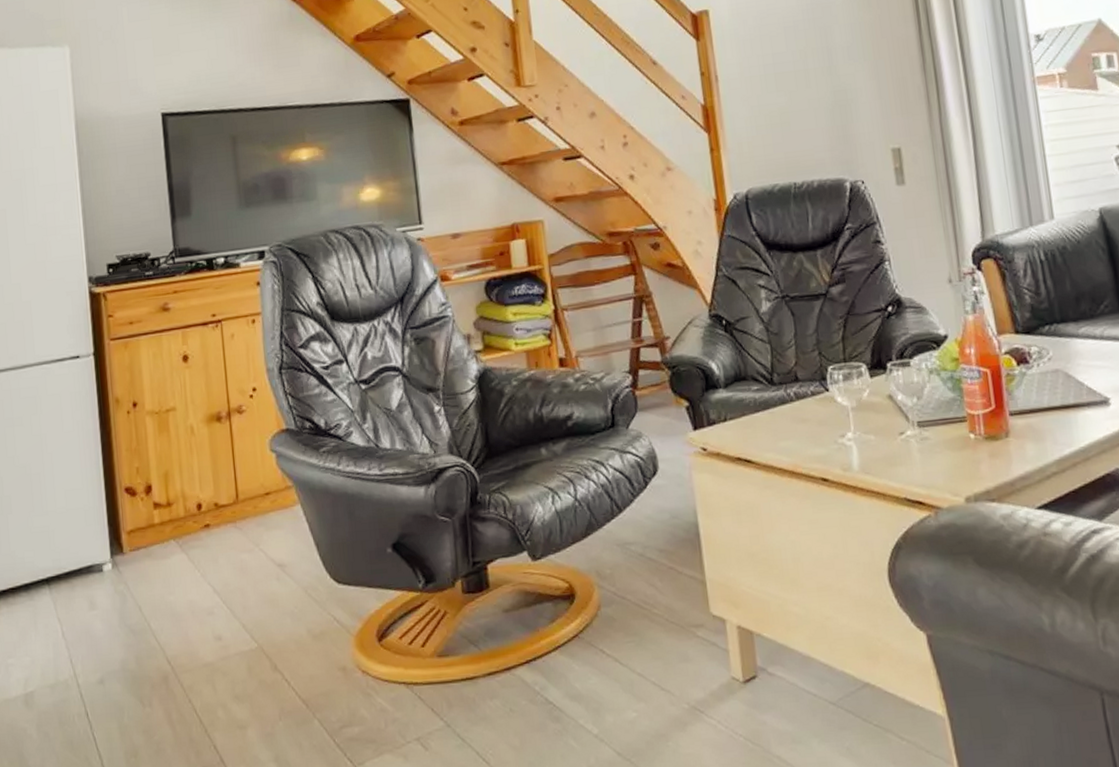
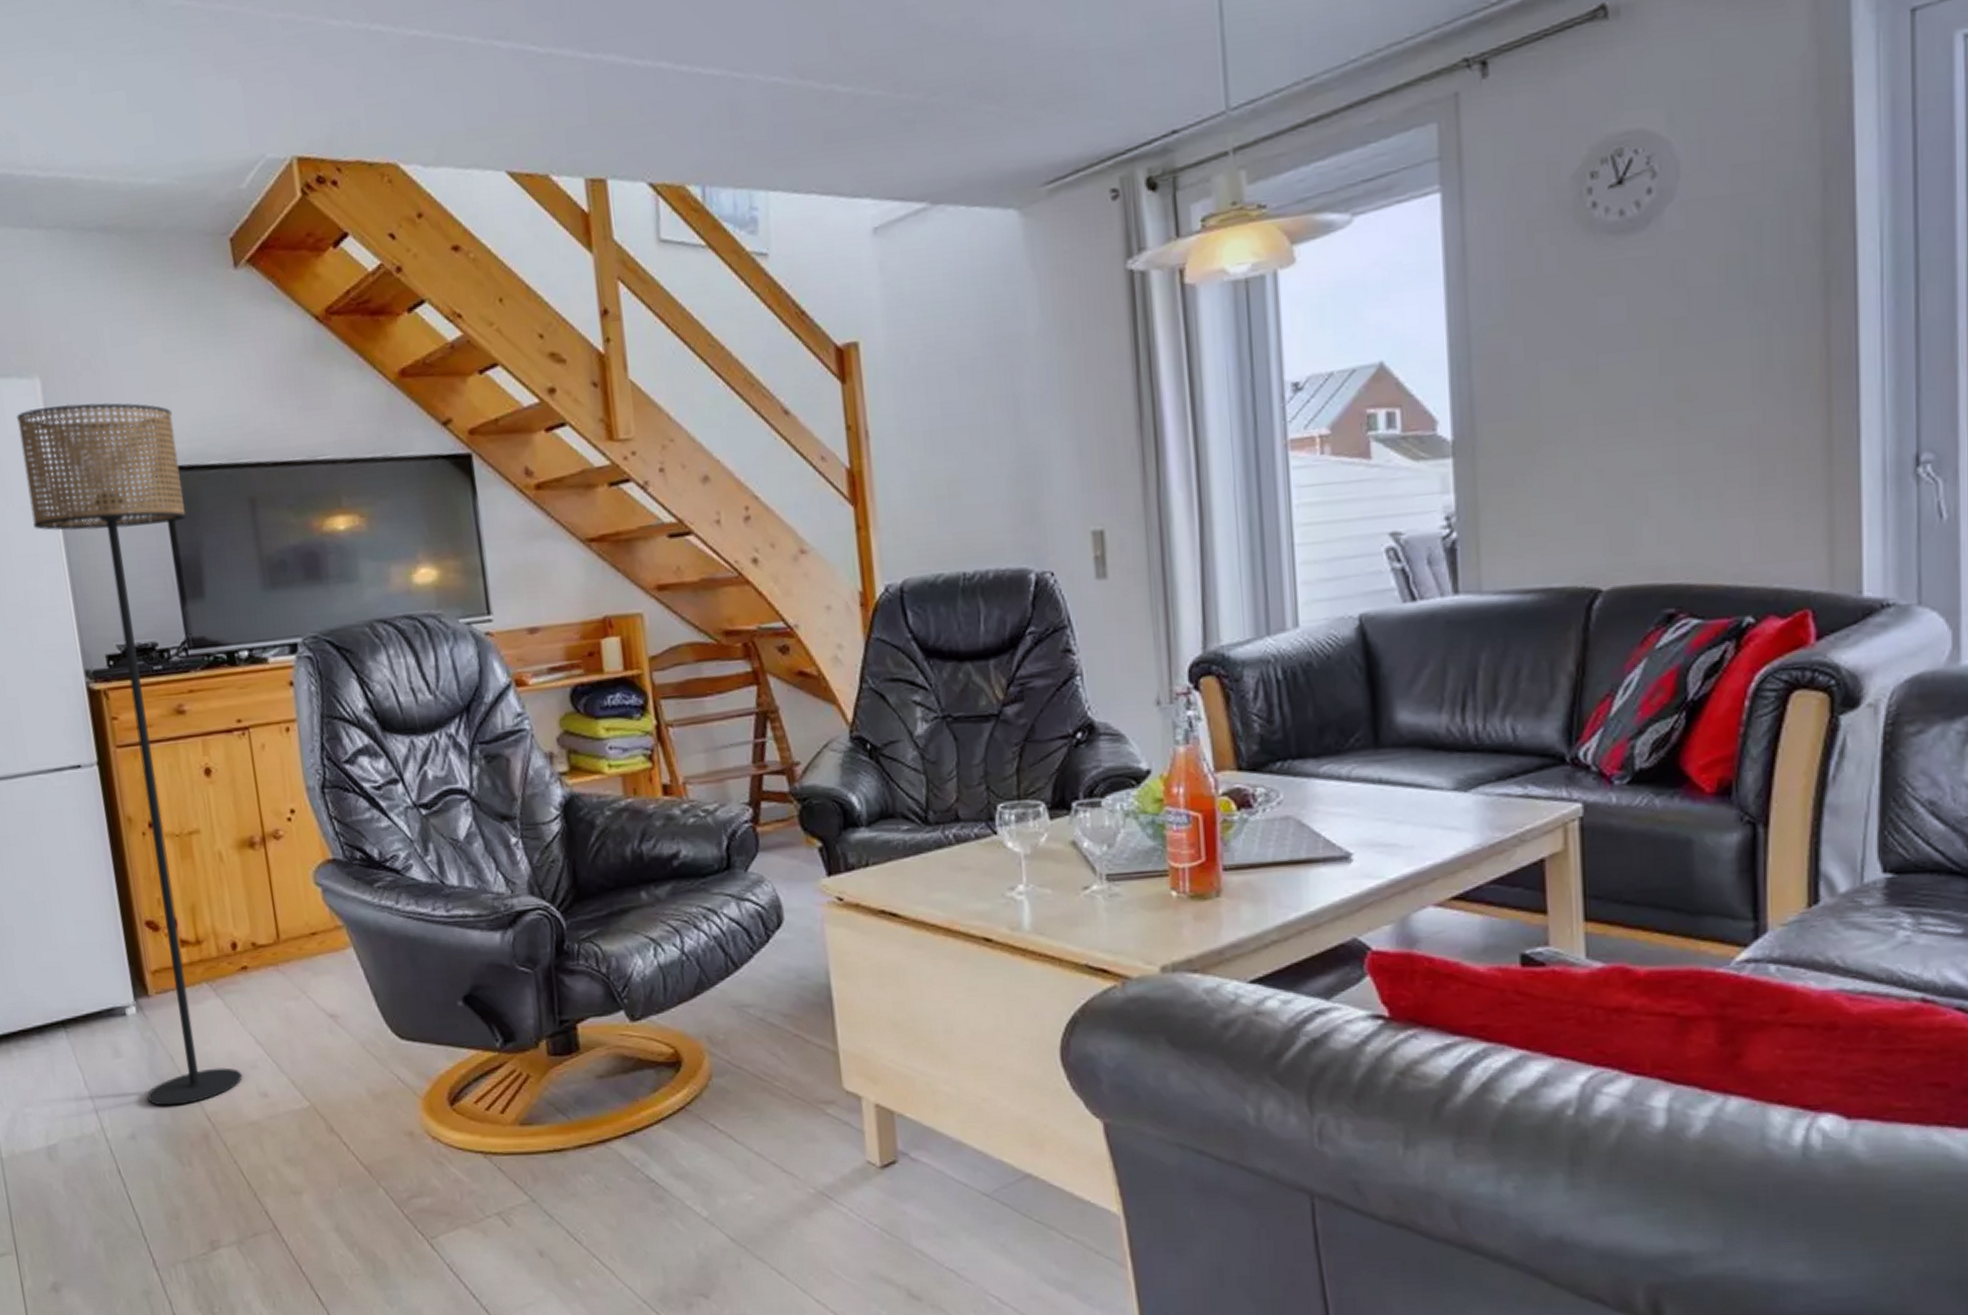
floor lamp: none [48,64,200,653] -> present [17,402,243,1106]

